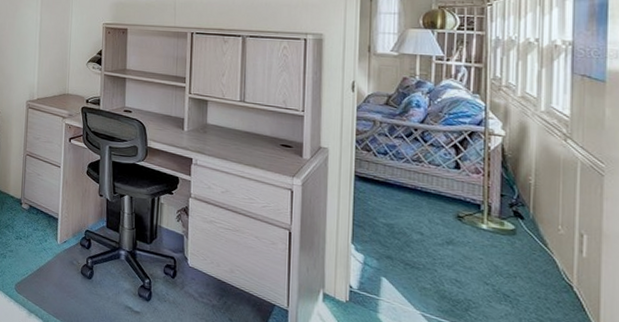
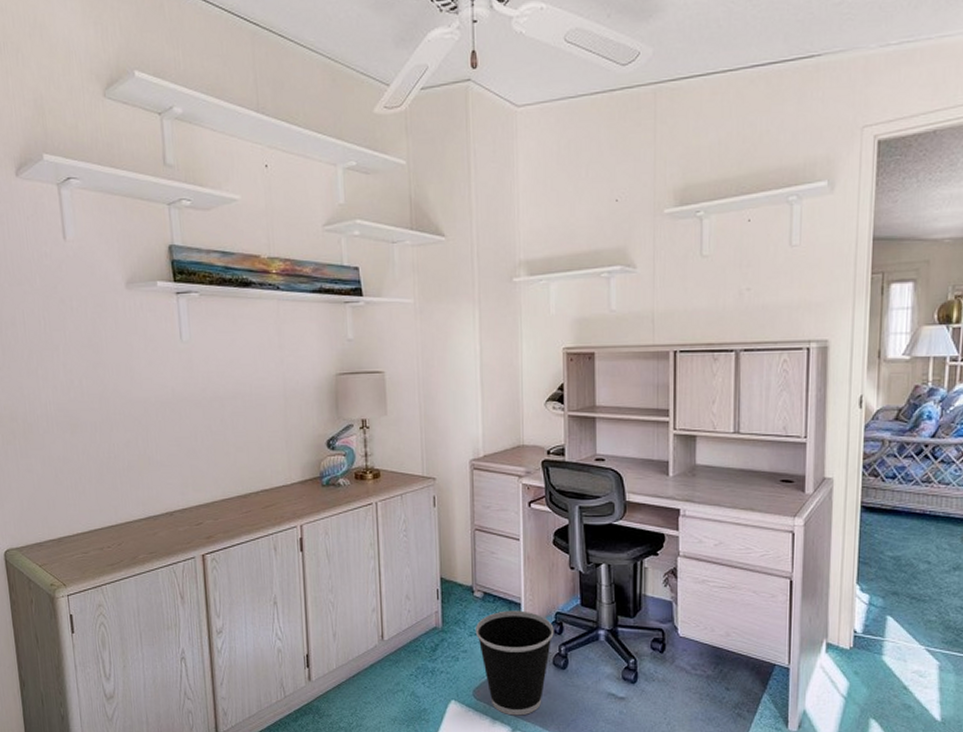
wastebasket: none [20,222,84,313] -> present [475,610,554,716]

